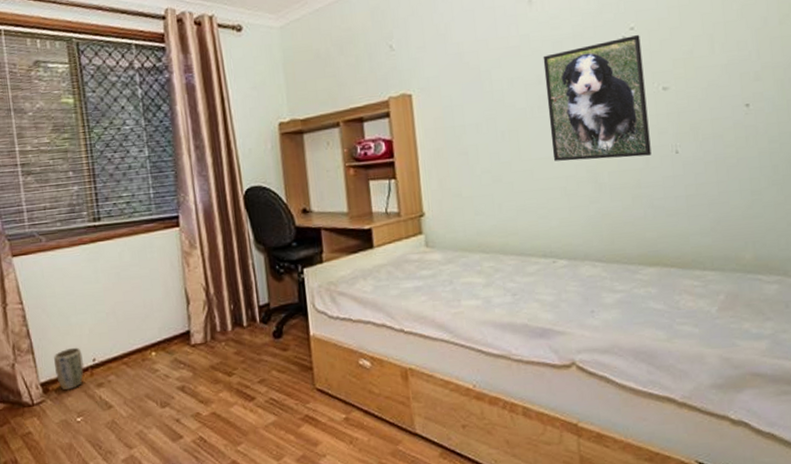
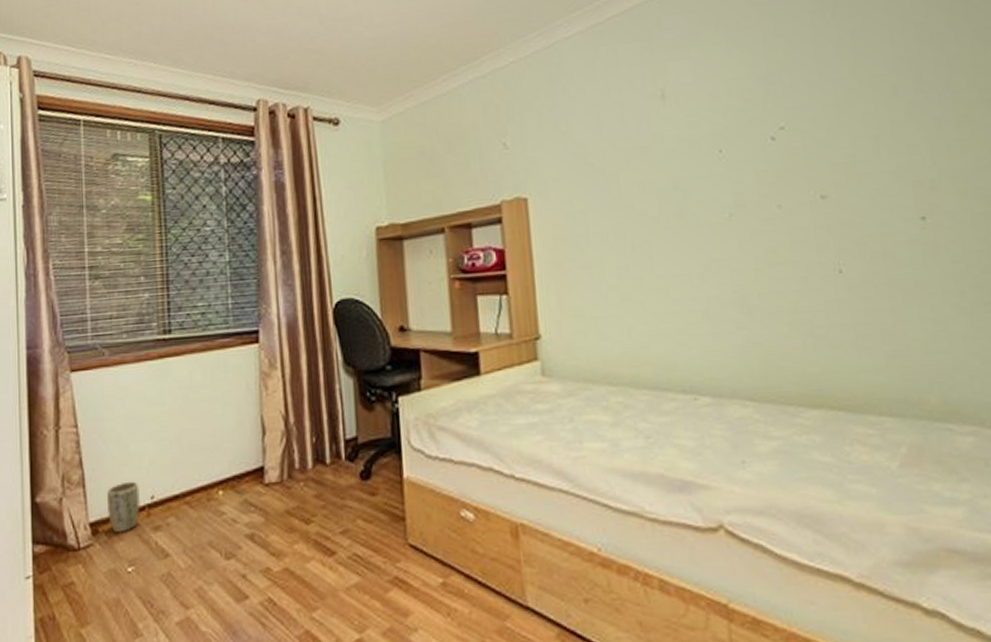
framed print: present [543,35,652,161] -> none [678,136,810,279]

